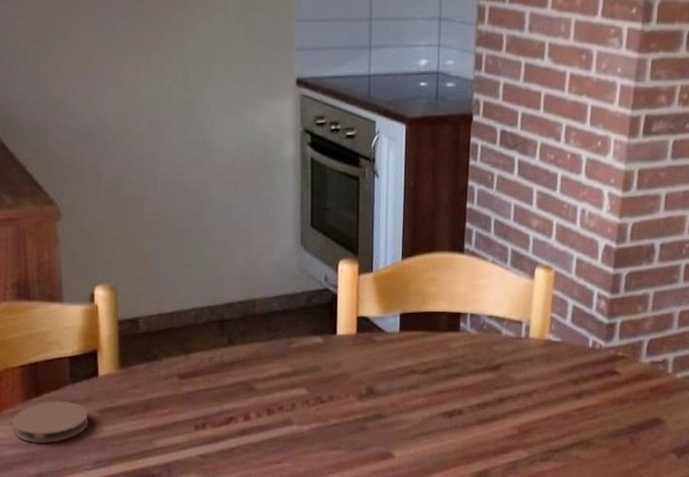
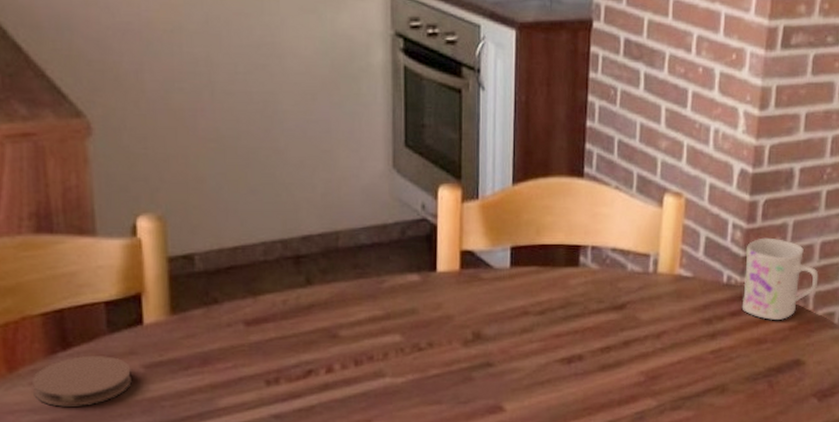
mug: none [605,307,678,382] -> present [741,237,819,320]

